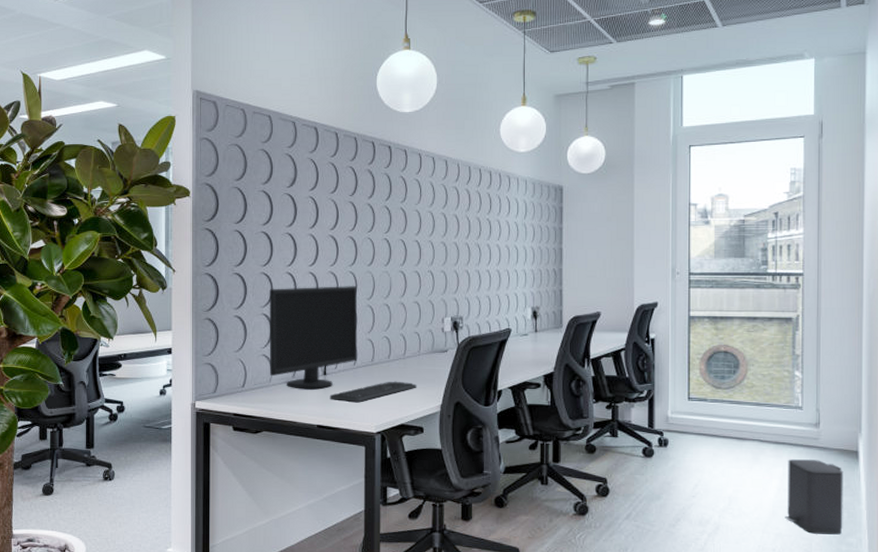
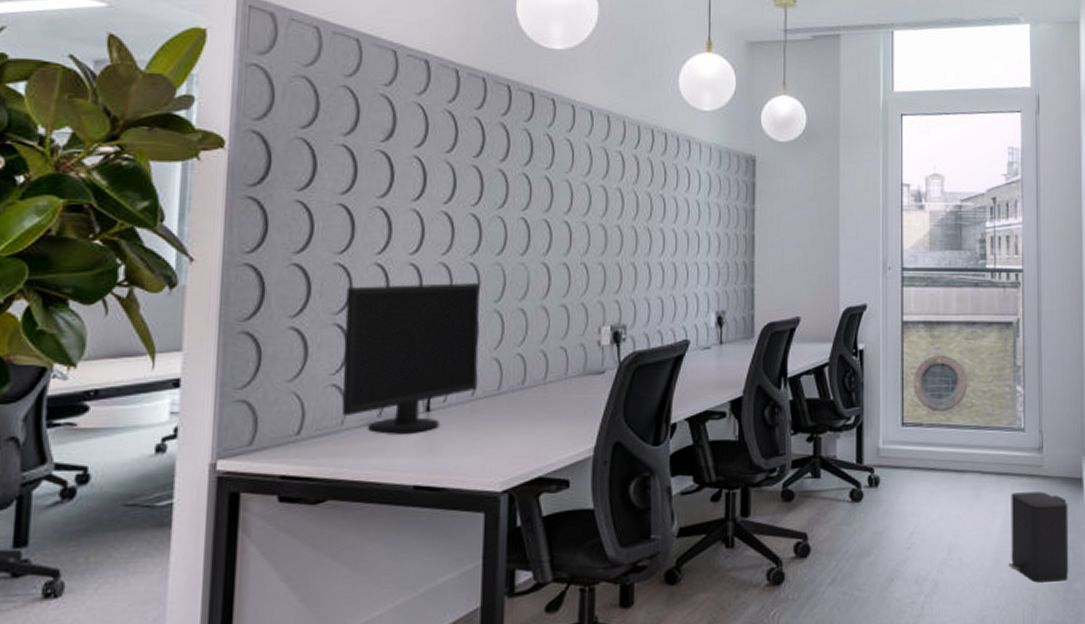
computer keyboard: present [329,381,417,403] -> none [433,416,562,450]

